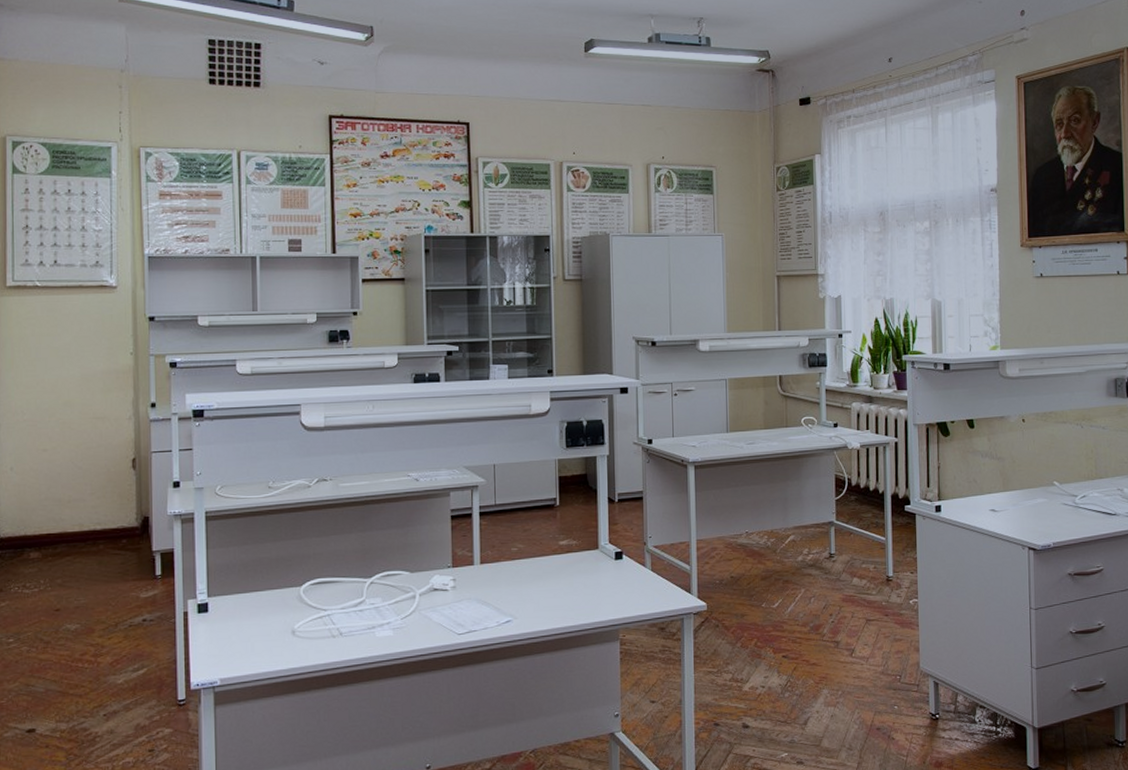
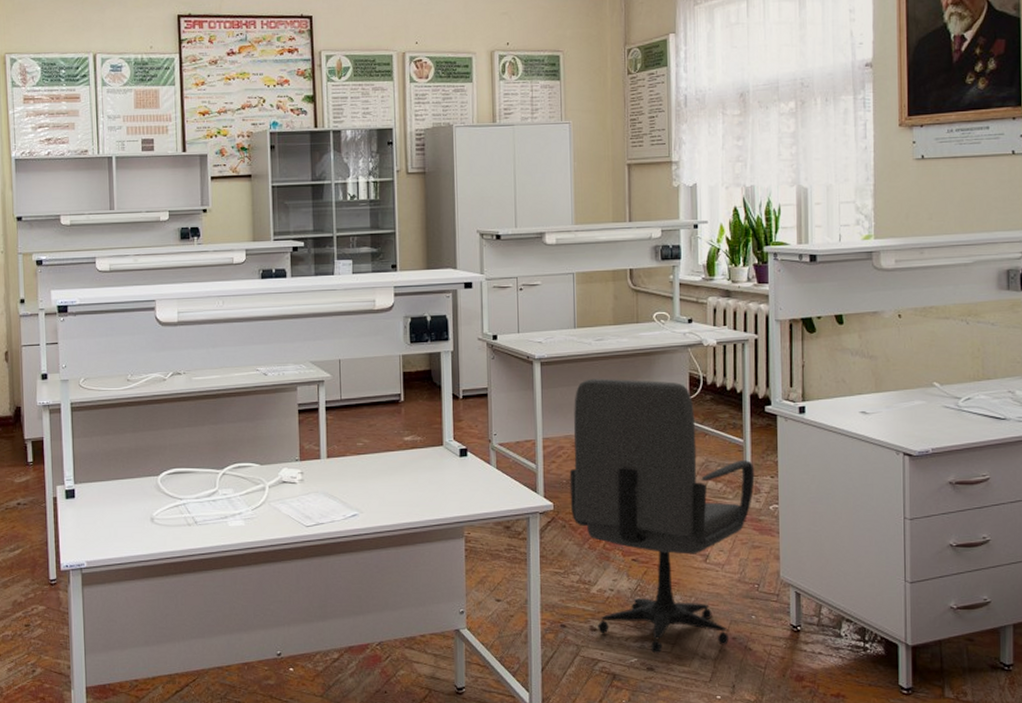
office chair: none [722,480,896,748] -> present [569,378,755,654]

